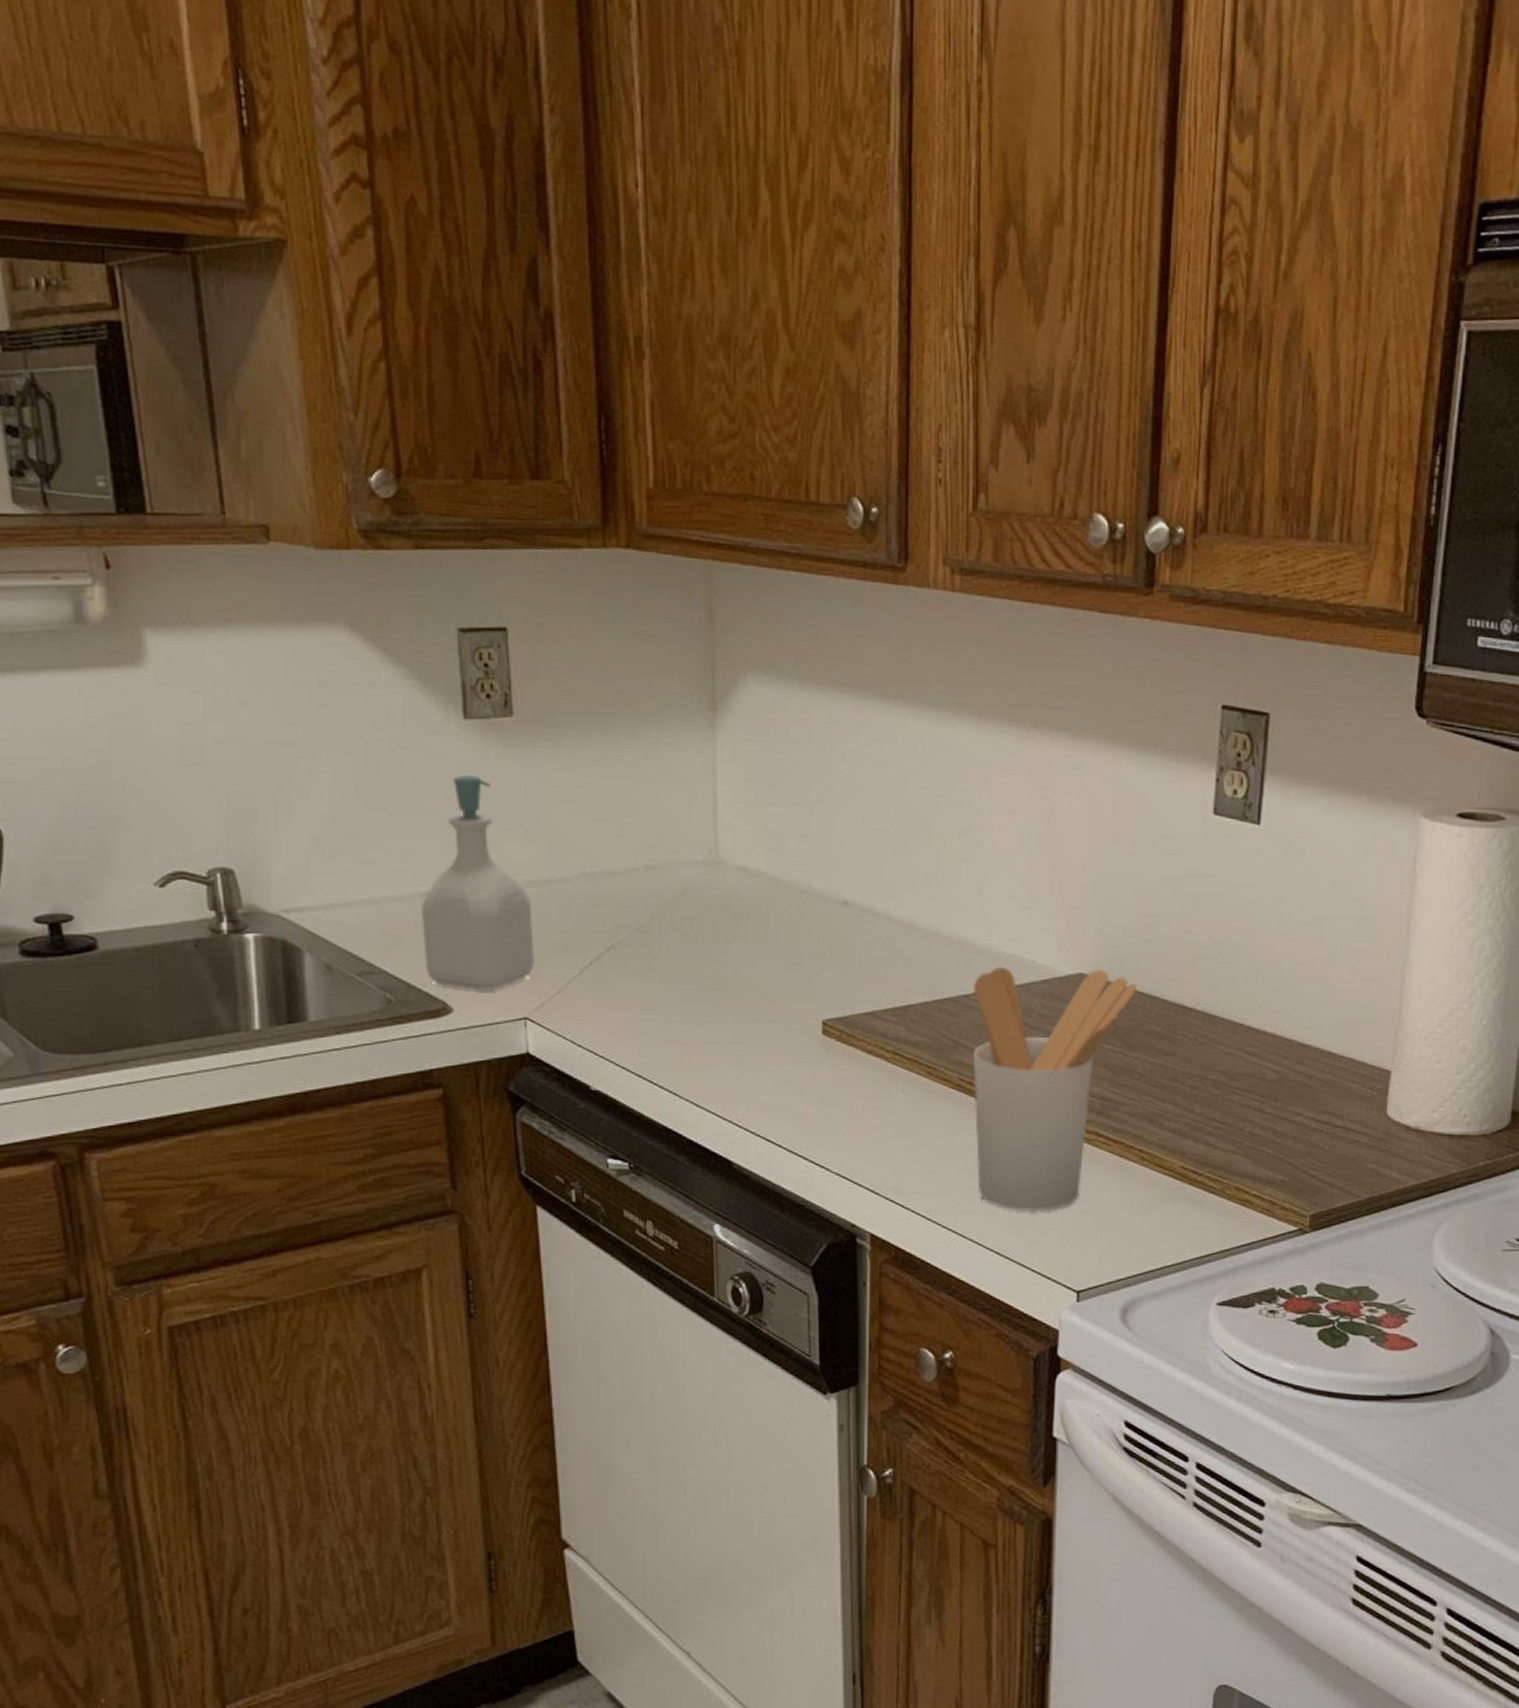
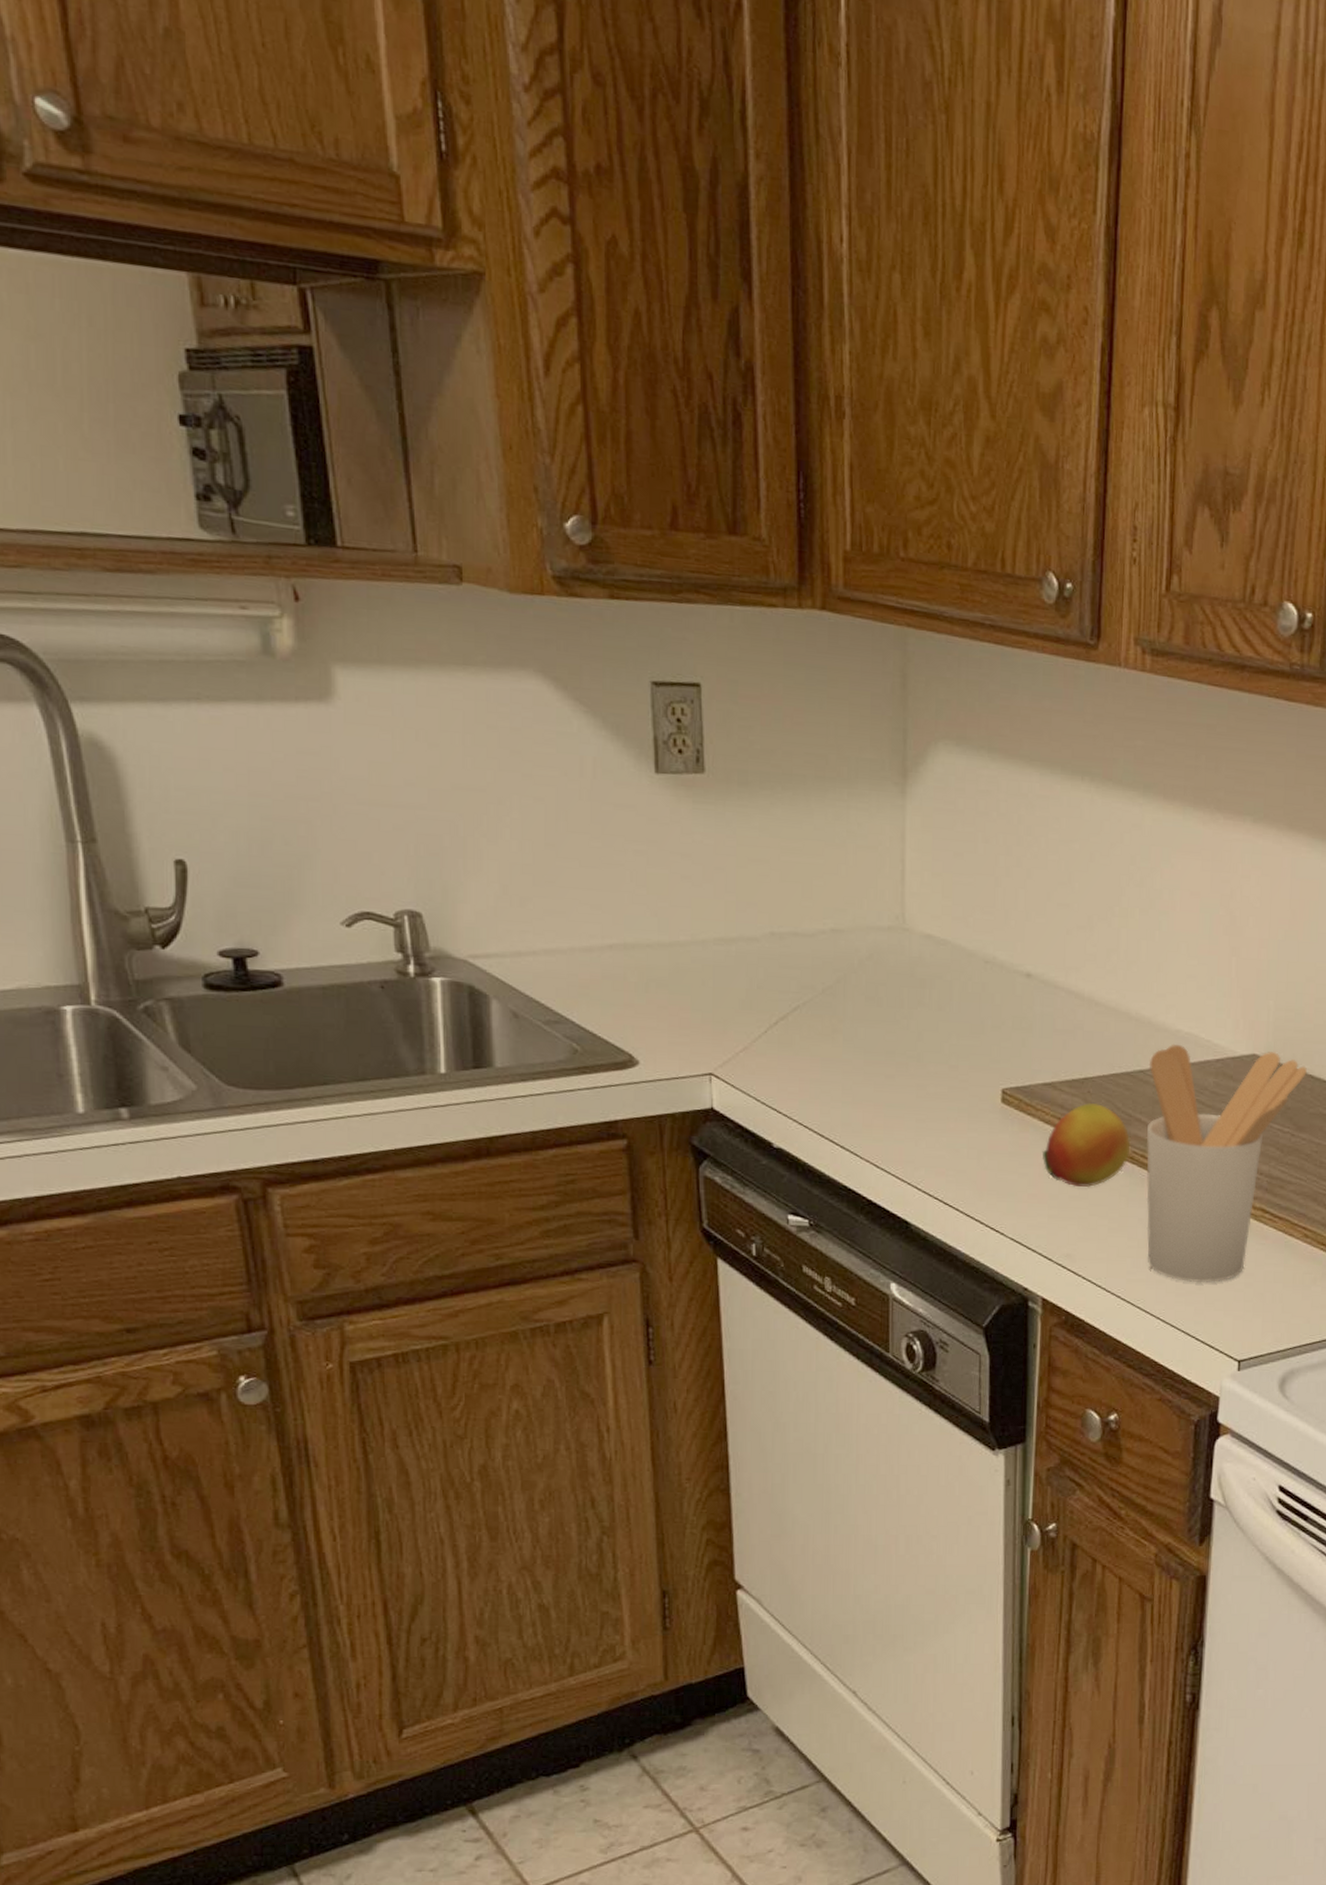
soap bottle: present [420,775,536,992] -> none [608,830,722,1046]
fruit: none [865,1031,957,1118] -> present [1042,1103,1131,1188]

